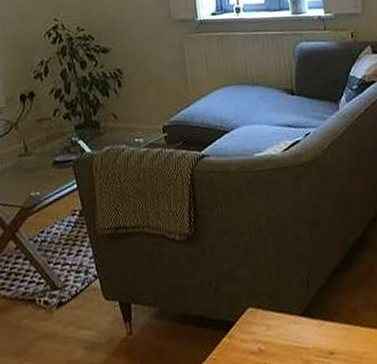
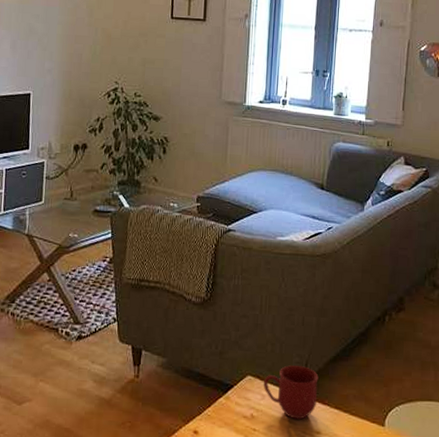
mug: none [265,285,325,344] -> present [263,365,319,420]

